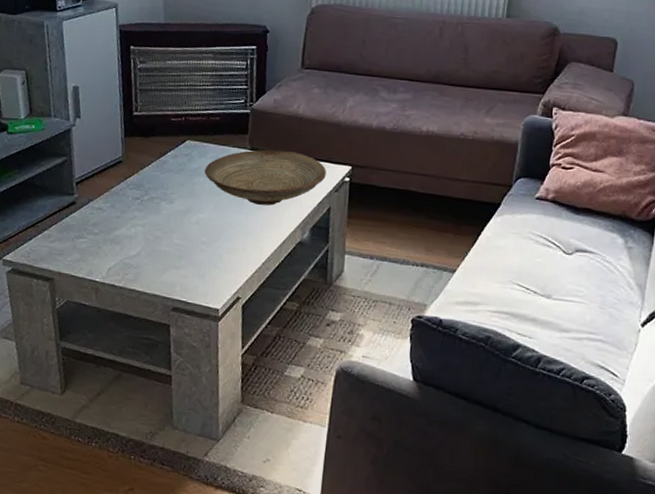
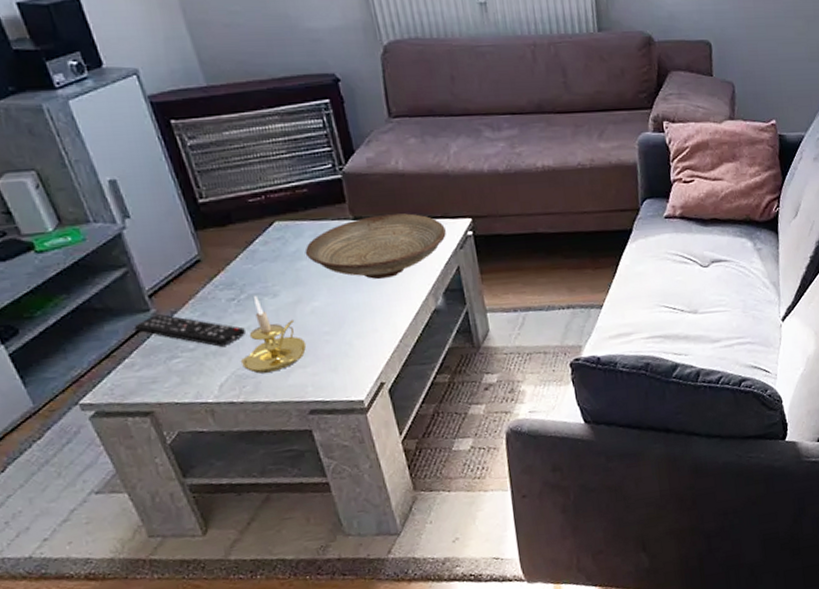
remote control: none [59,198,141,237] -> present [135,313,247,348]
candle holder: none [129,199,185,267] -> present [240,296,307,374]

